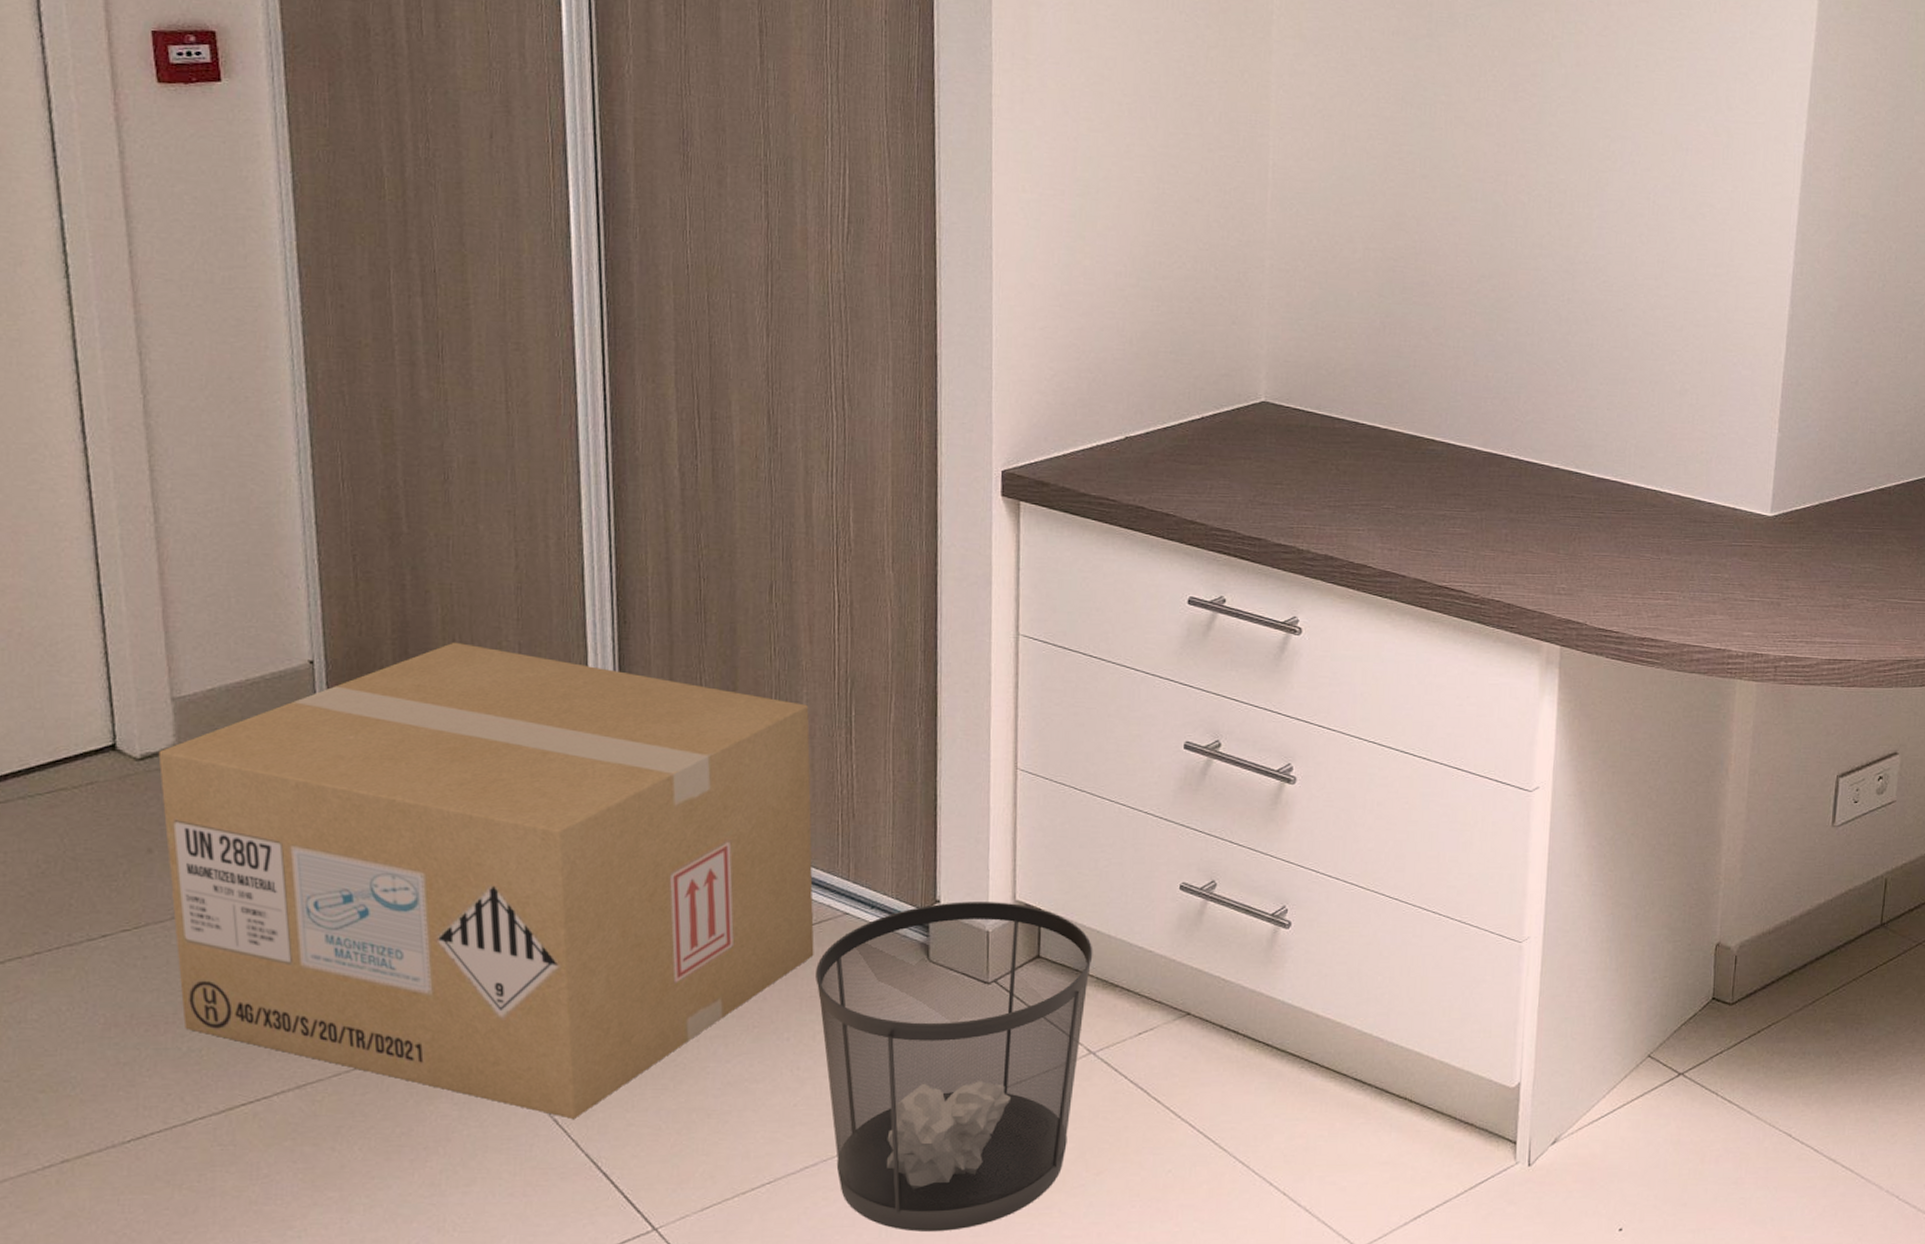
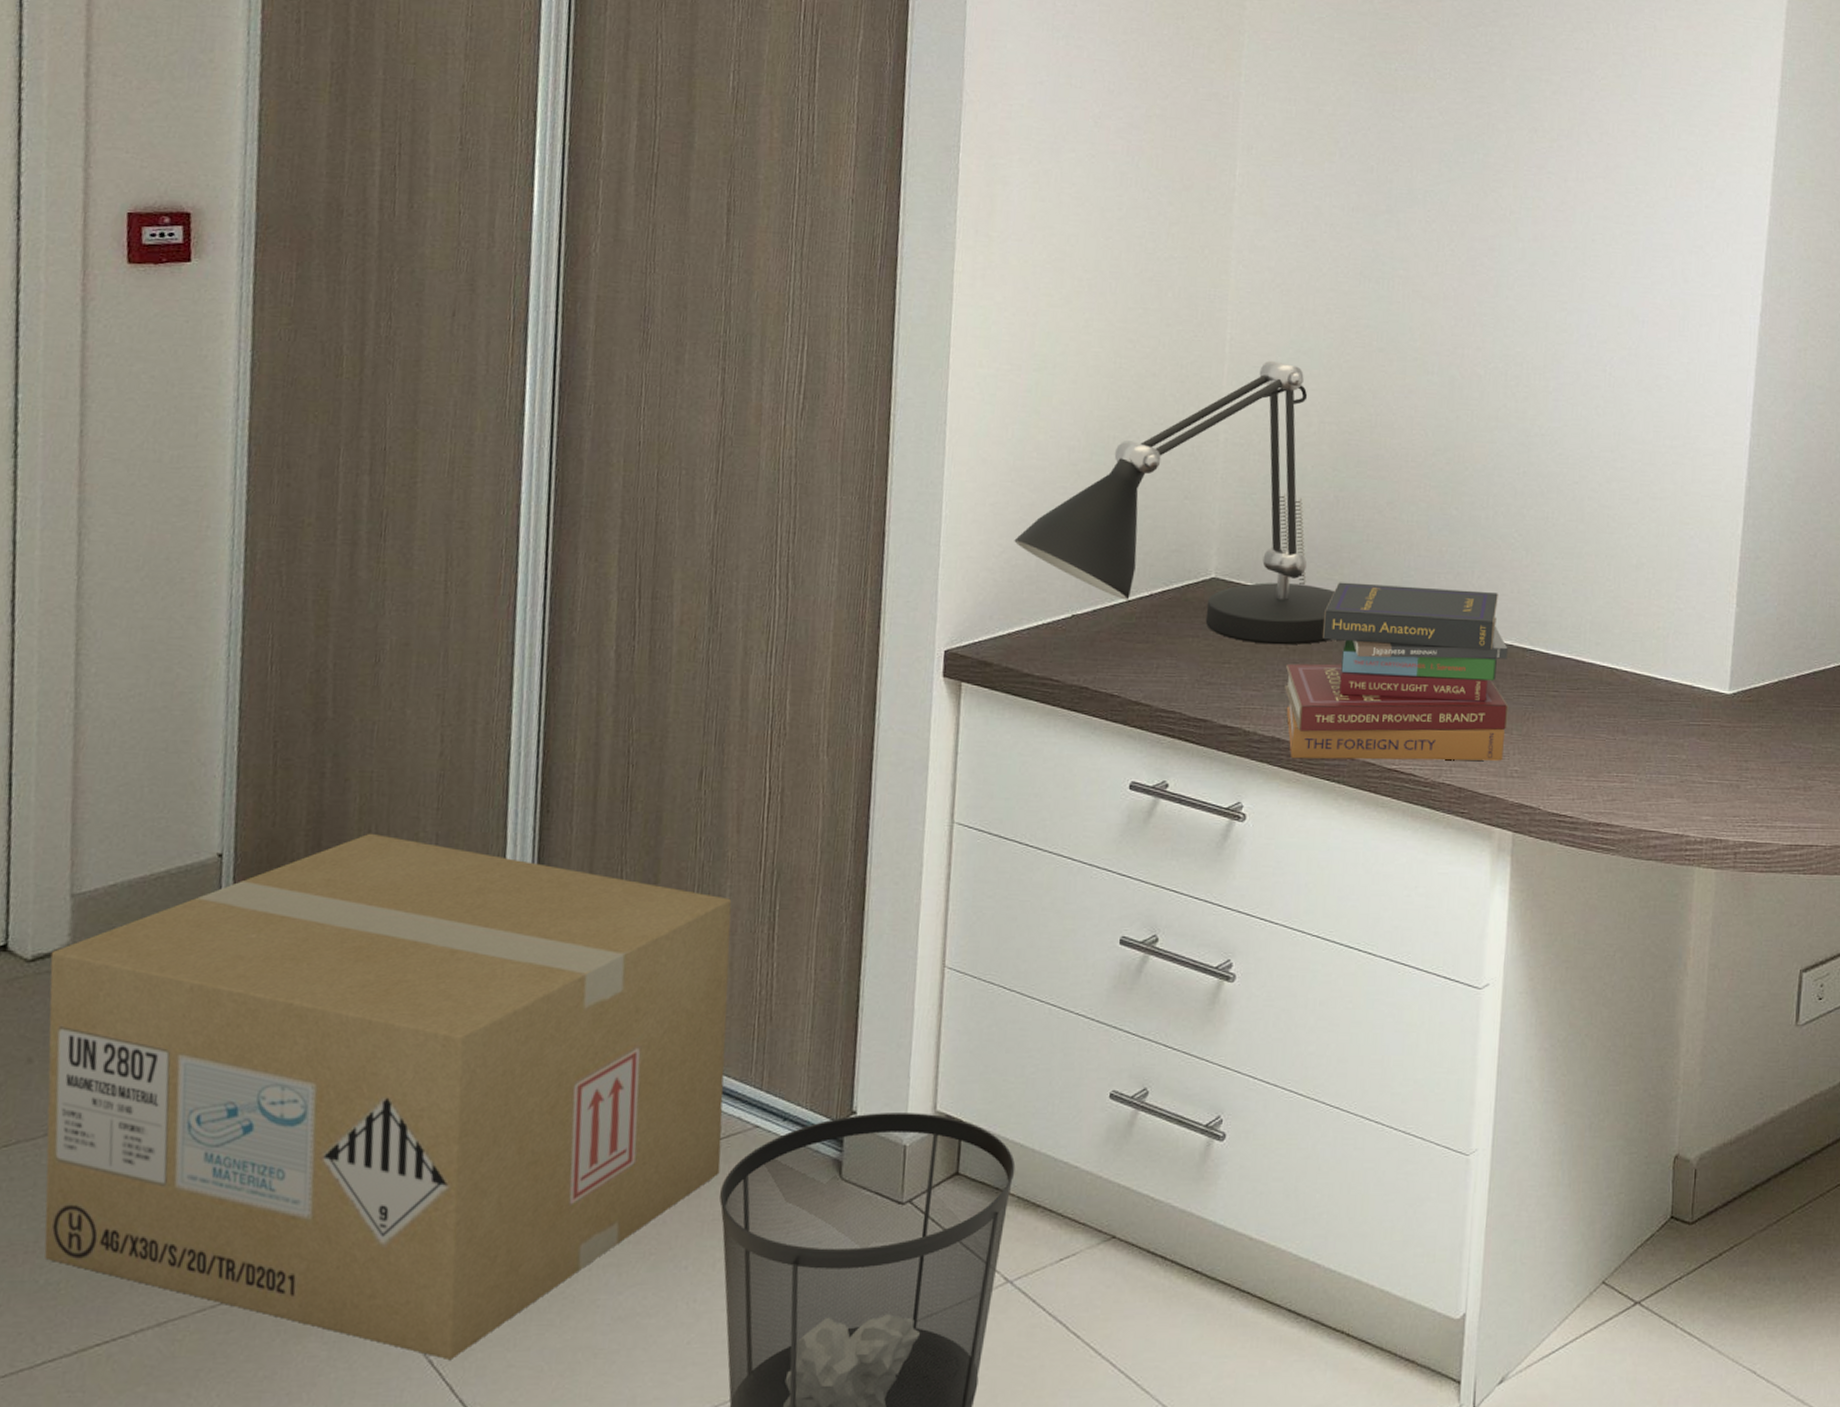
desk lamp: none [1065,186,1384,467] -> present [1014,360,1336,645]
books: none [1336,406,1555,579] -> present [1285,582,1509,761]

